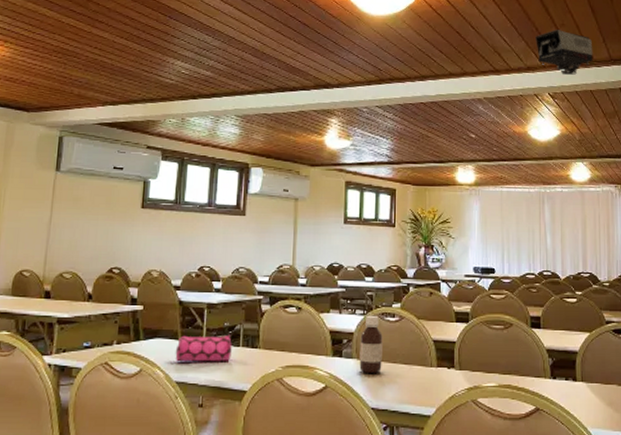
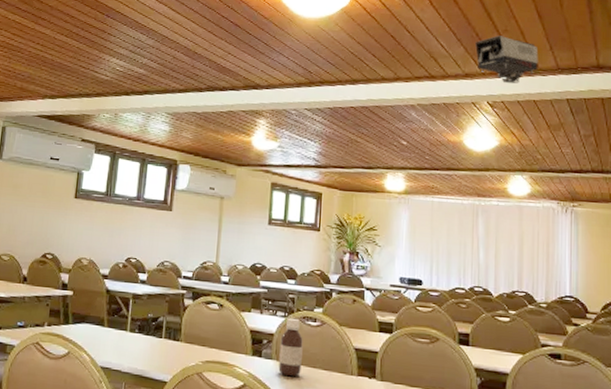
pencil case: present [175,334,232,362] -> none [100,323,155,352]

